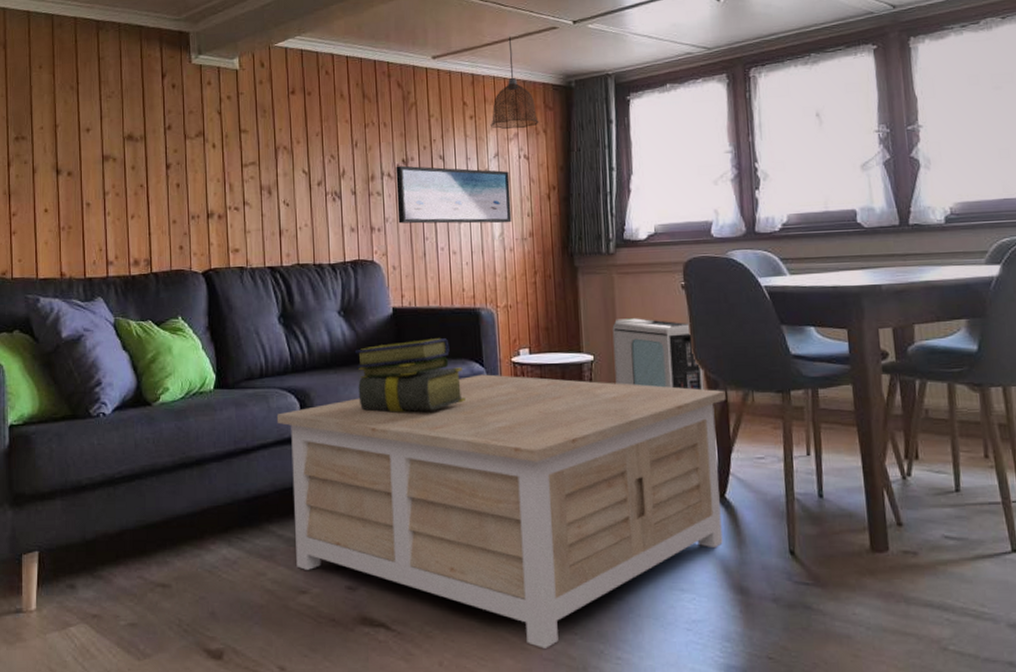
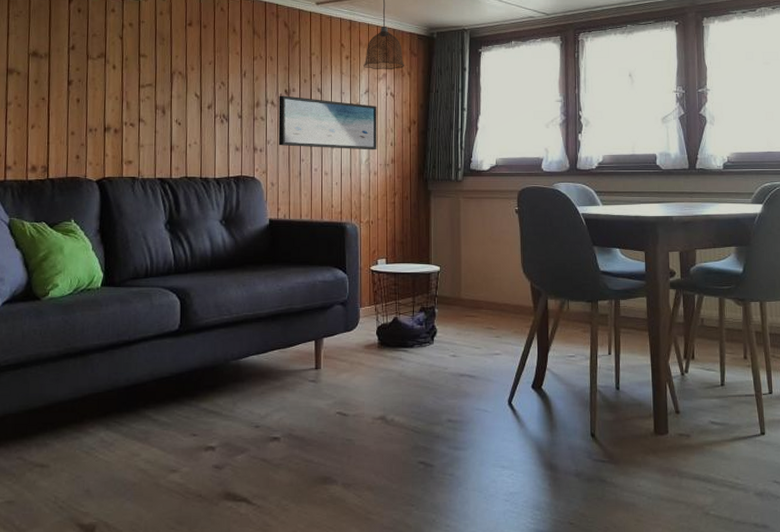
coffee table: present [276,374,726,649] -> none [158,280,547,518]
stack of books: present [355,337,465,413] -> none [234,247,329,312]
air purifier: present [612,318,704,391] -> none [457,236,530,299]

